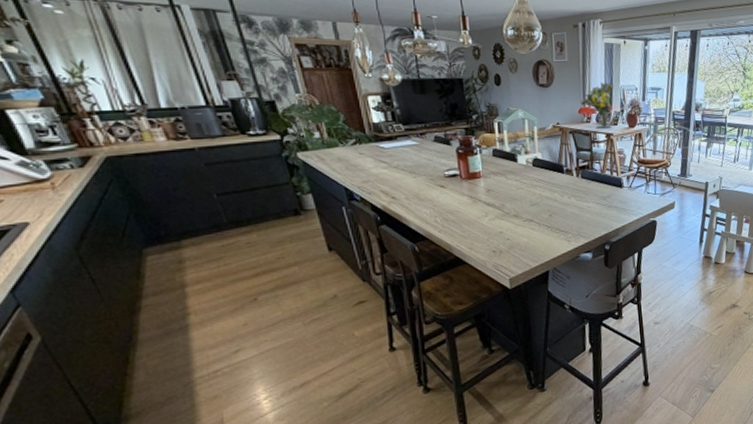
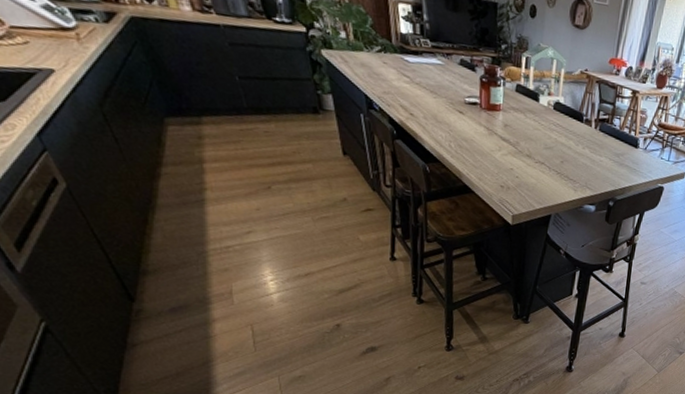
bouquet: present [580,82,613,129] -> none [613,34,650,85]

